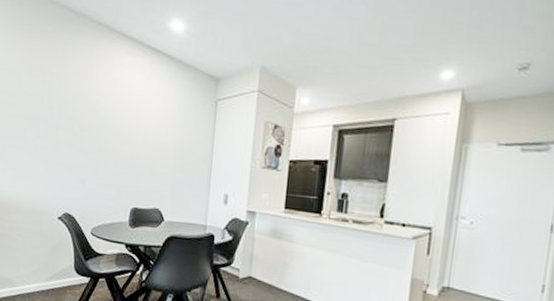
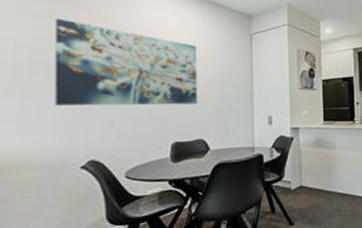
wall art: none [42,75,162,172] -> present [55,18,198,106]

